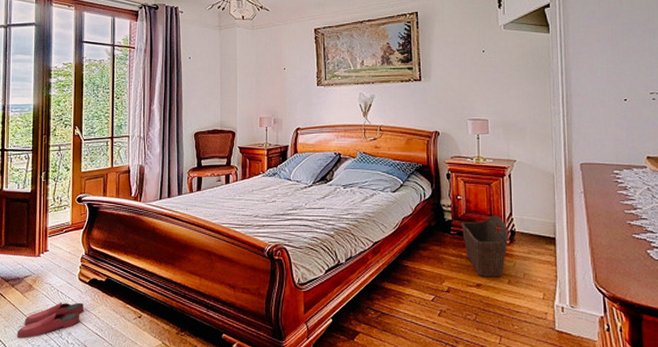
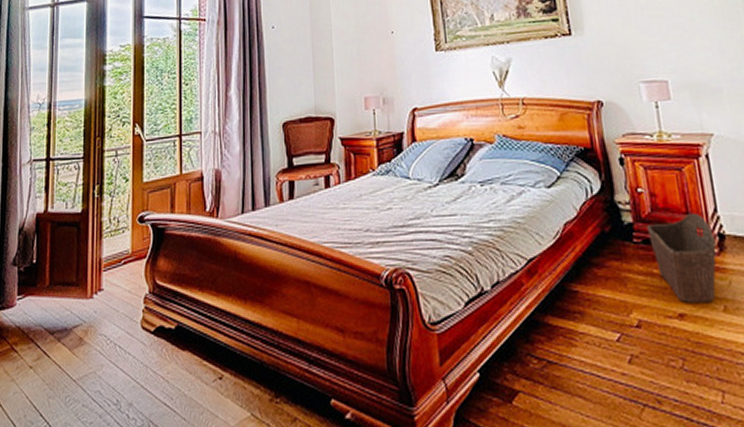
slippers: present [16,302,84,339] -> none [63,360,148,414]

